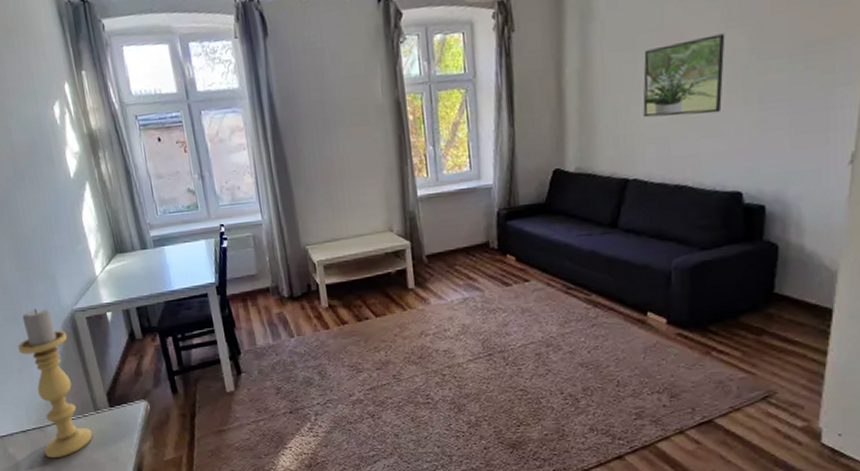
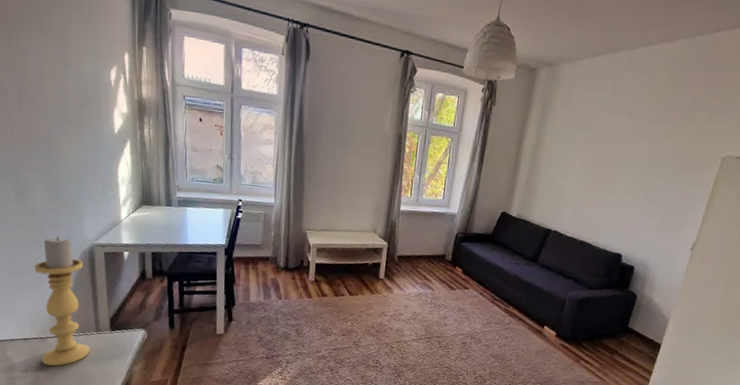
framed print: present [643,33,725,118] -> none [570,142,634,197]

